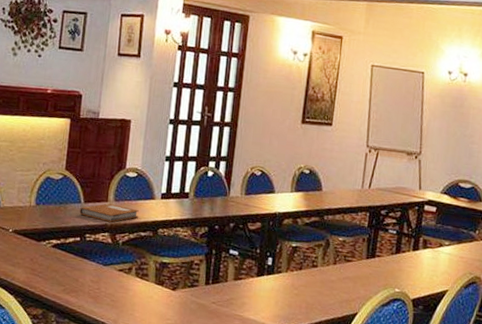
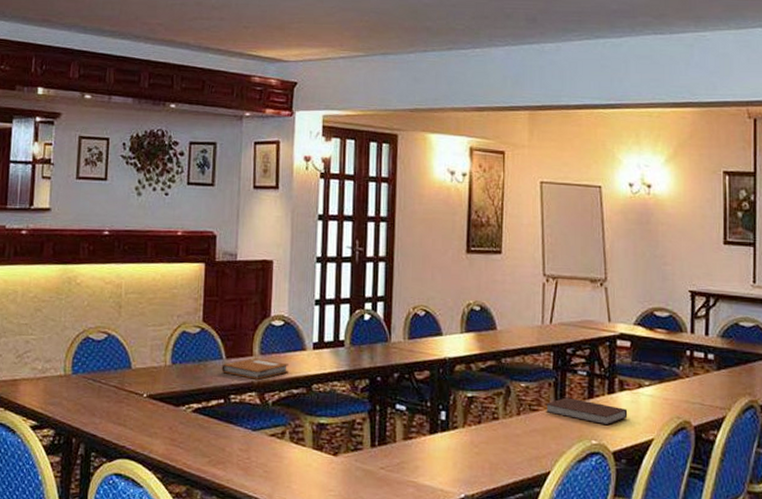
notebook: none [358,251,428,277] -> present [546,397,628,426]

